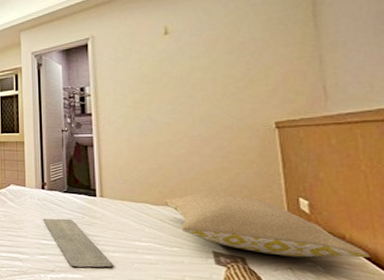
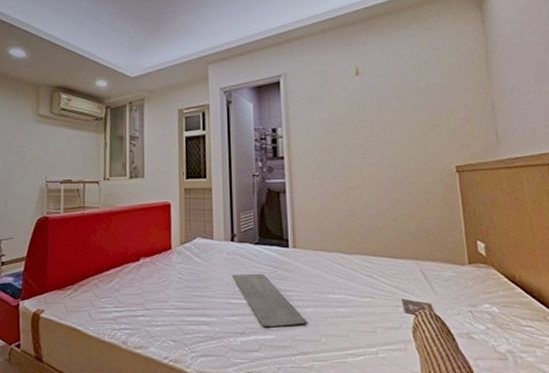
pillow: present [163,194,370,258] -> none [355,240,535,300]

